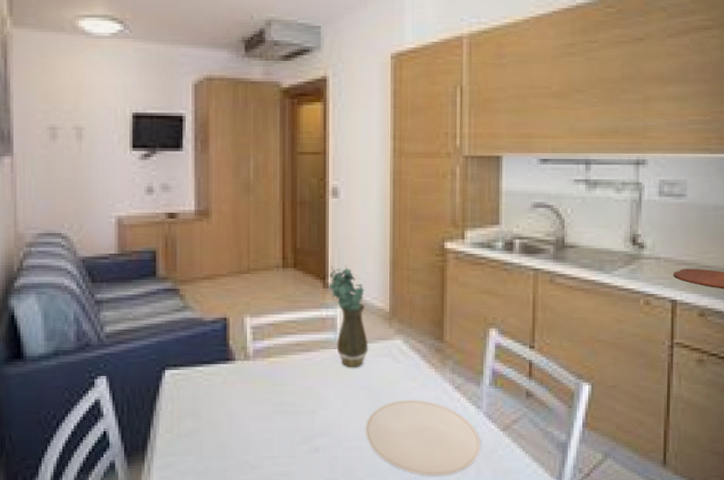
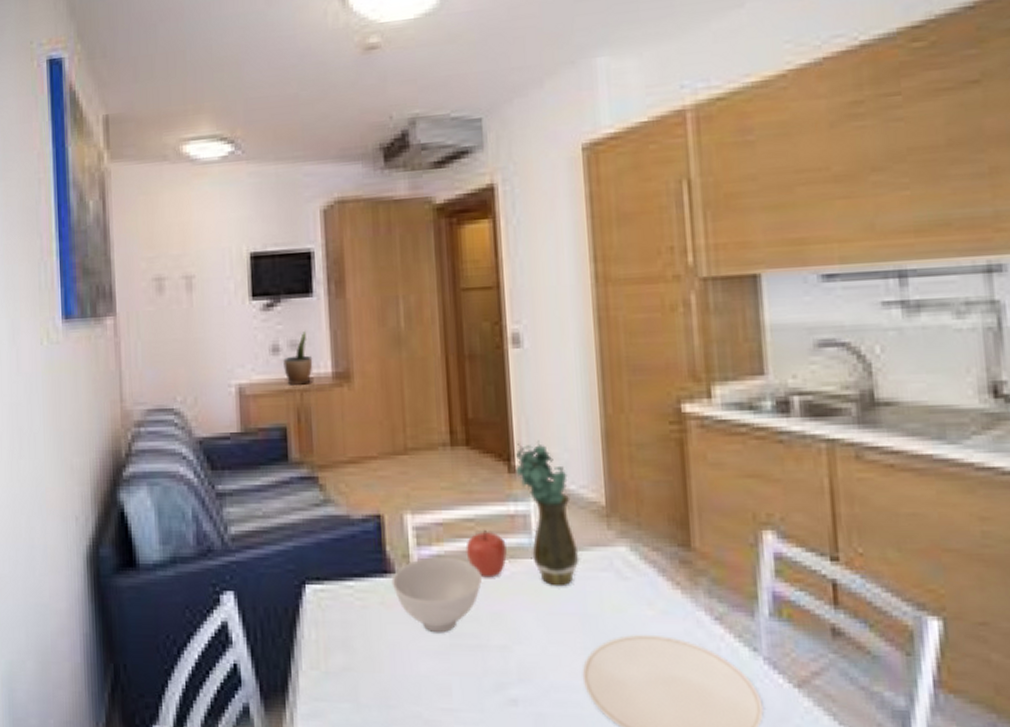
potted plant: none [156,176,180,220] -> present [283,330,313,387]
bowl: none [232,347,299,403] -> present [391,555,482,633]
fruit: none [289,328,318,362] -> present [465,529,507,576]

